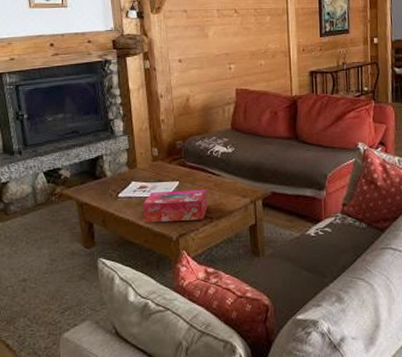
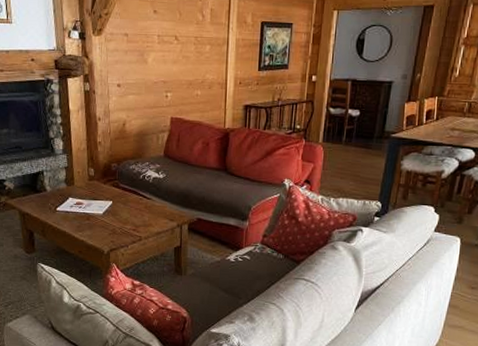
tissue box: present [143,189,208,223] -> none [79,209,138,238]

